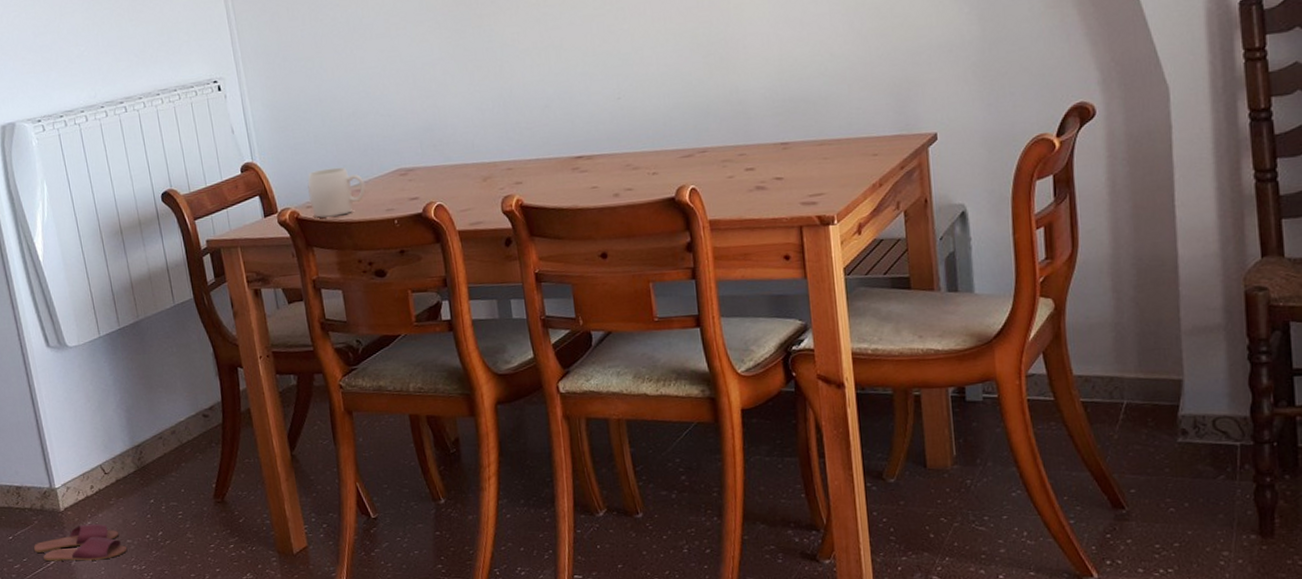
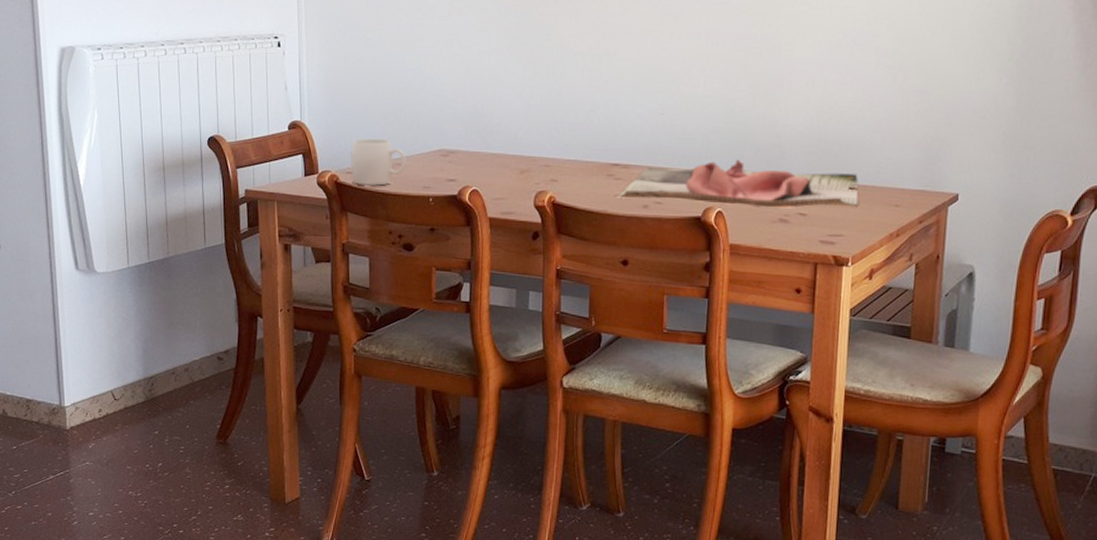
slippers: present [34,523,128,562] -> none [36,444,126,482]
newspaper: none [582,129,836,190] -> present [614,159,859,207]

